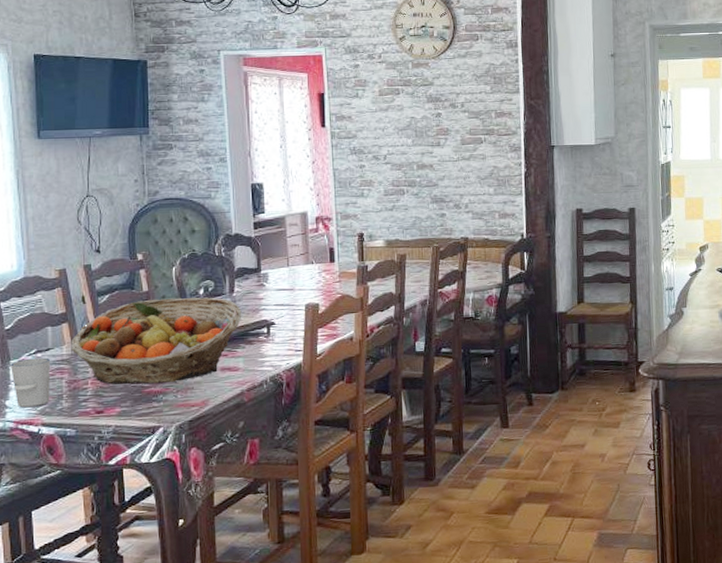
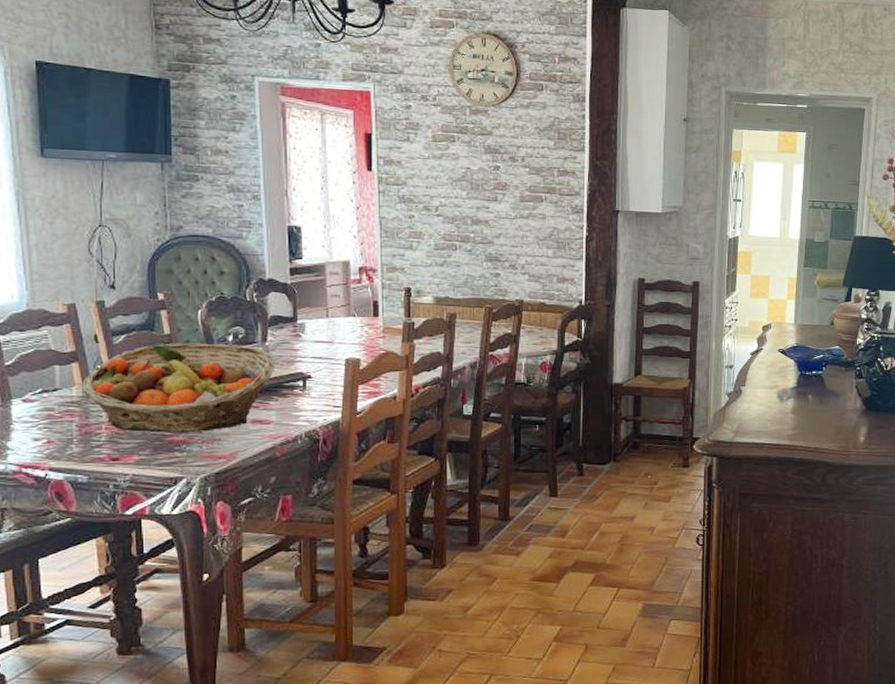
cup: present [11,357,51,408] -> none [12,398,59,451]

